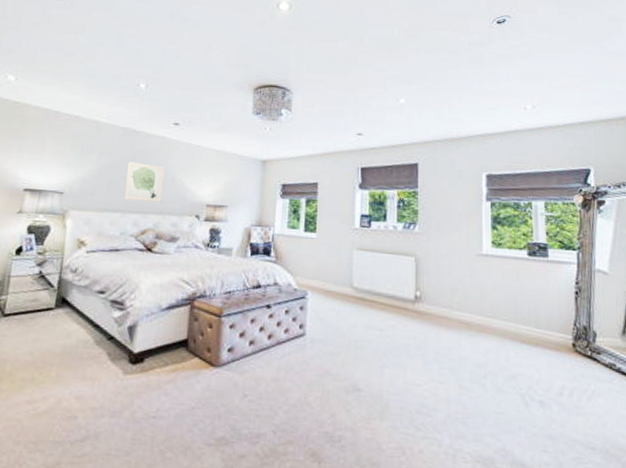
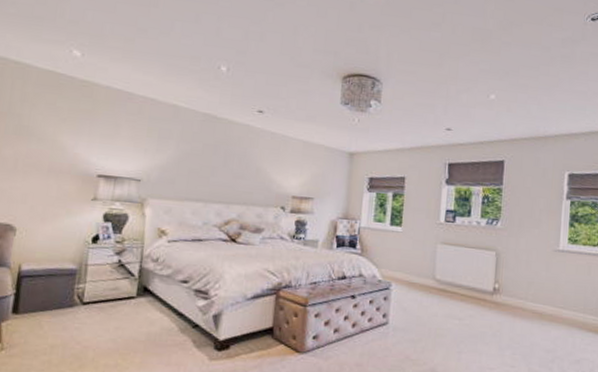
wall art: present [124,161,165,202] -> none [206,149,249,193]

